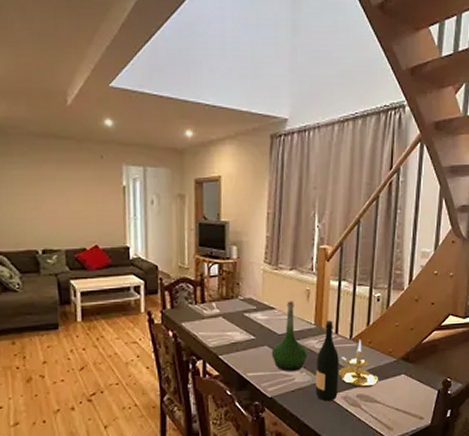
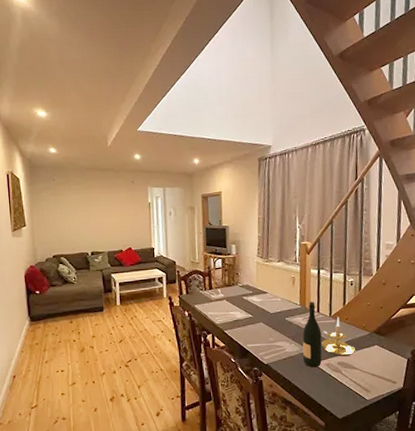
vase: present [271,301,308,372] -> none [266,286,295,343]

